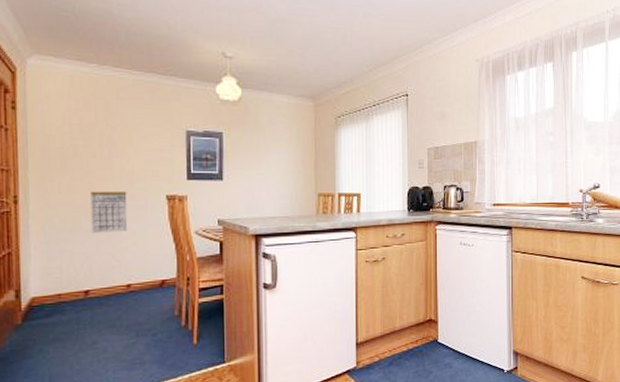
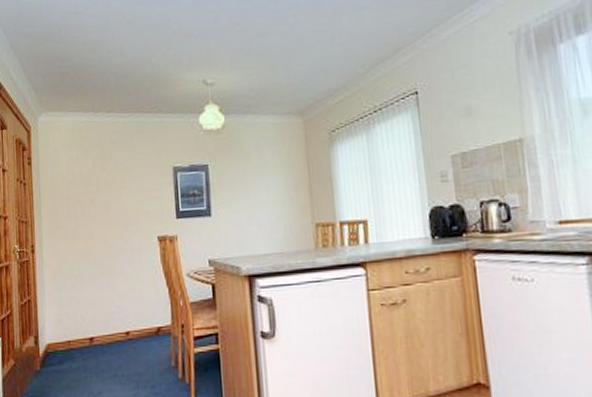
calendar: present [90,190,128,233] -> none [91,234,125,279]

